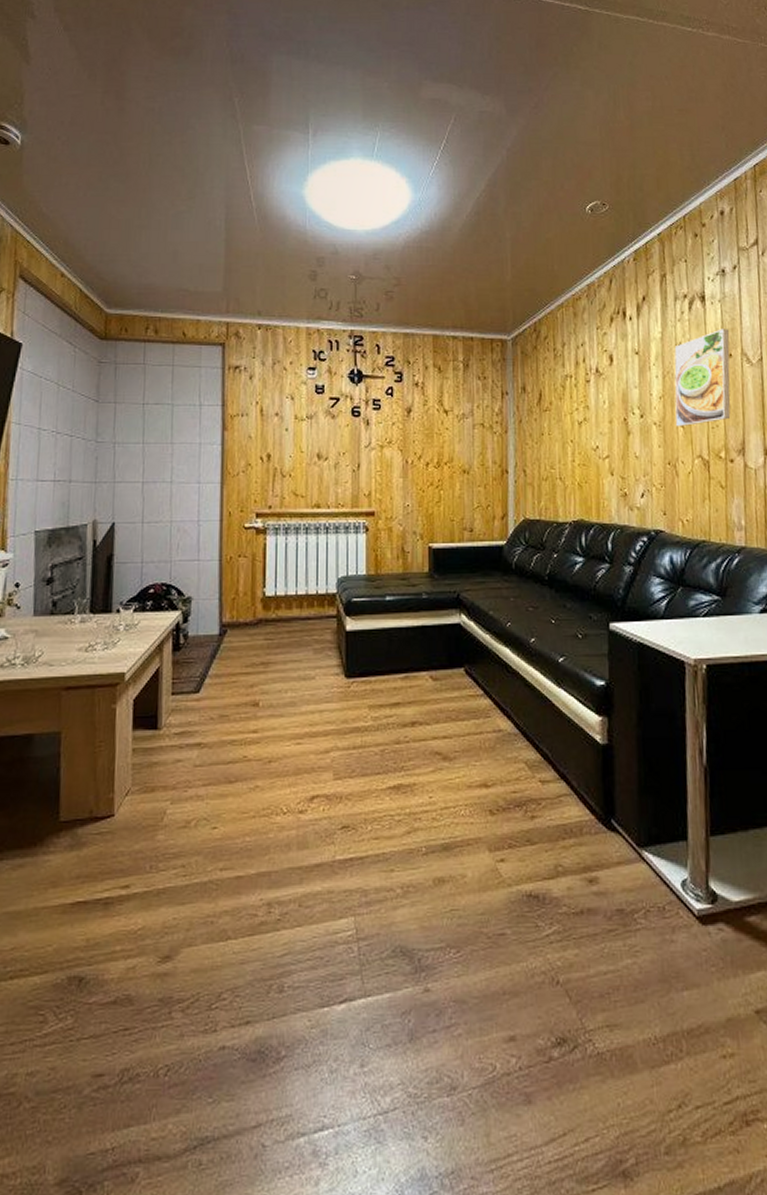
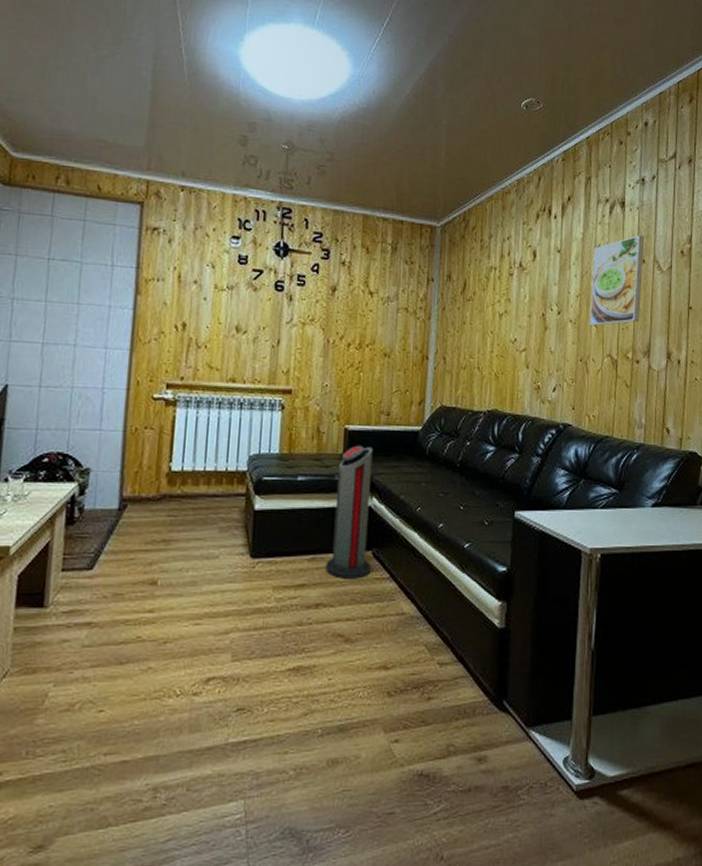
air purifier: none [419,562,464,697] -> present [325,445,373,579]

